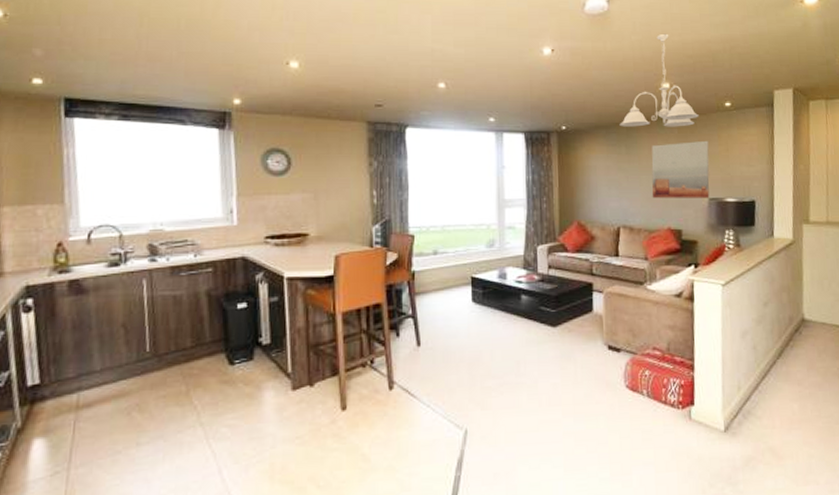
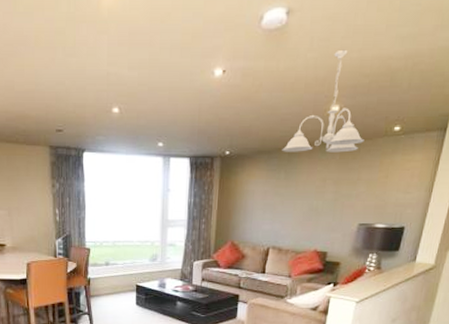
wall art: present [651,140,710,199] -> none [303,166,369,223]

